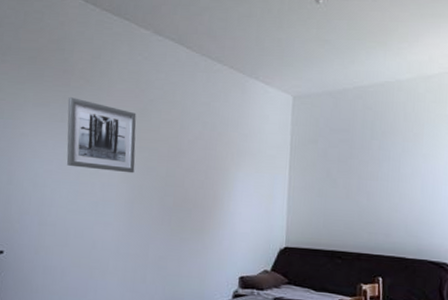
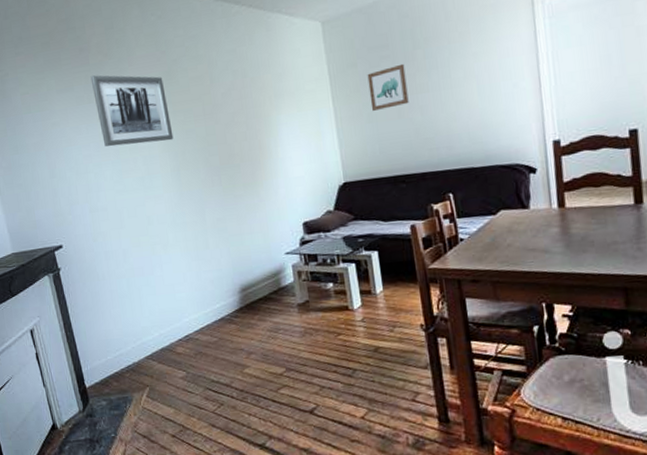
wall art: none [323,149,360,188] -> present [367,63,409,111]

